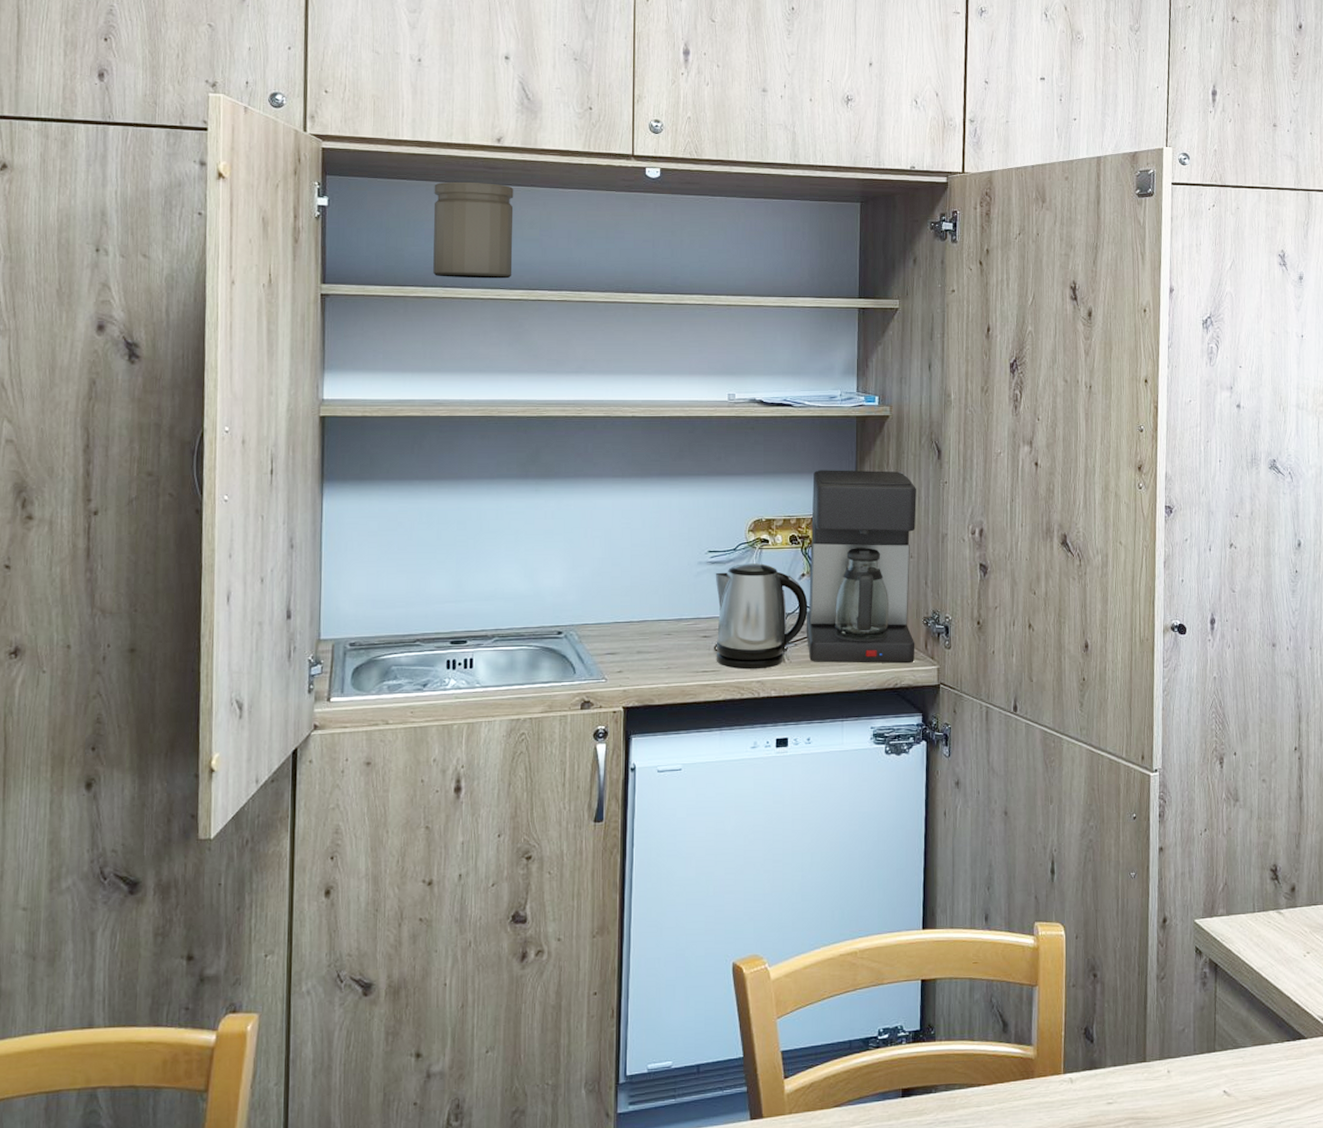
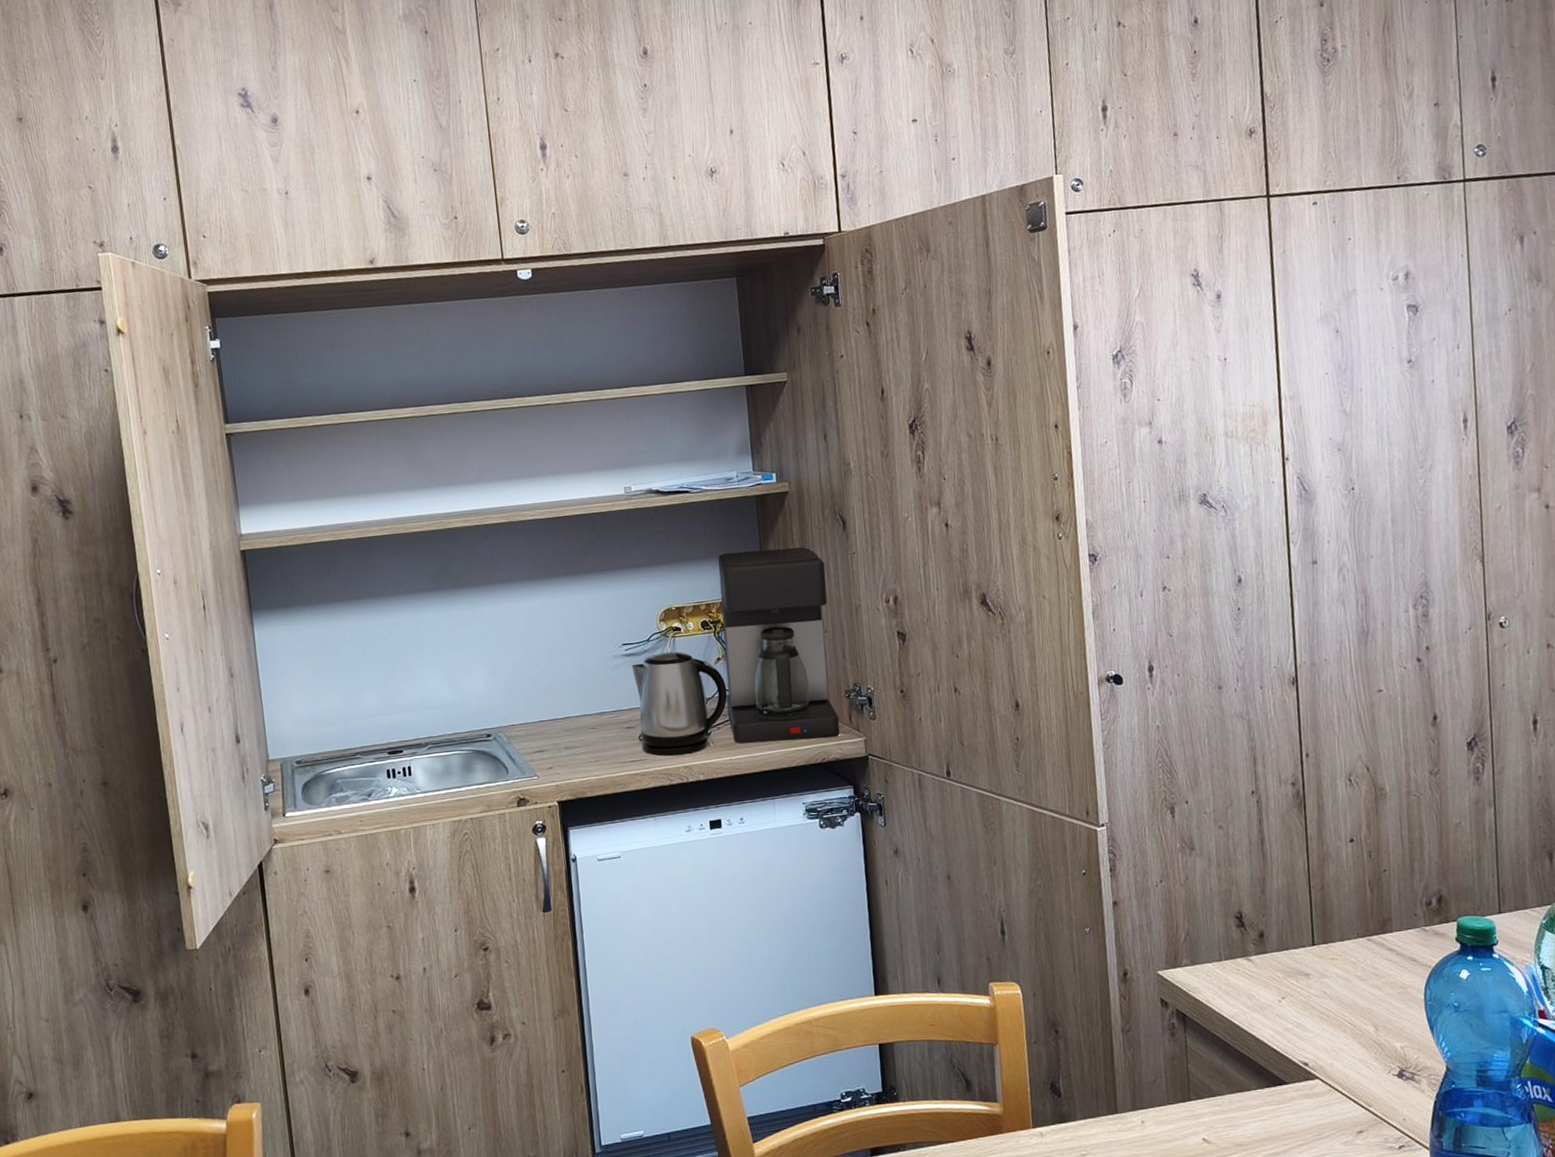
jar: present [433,181,514,279] -> none [316,305,401,404]

